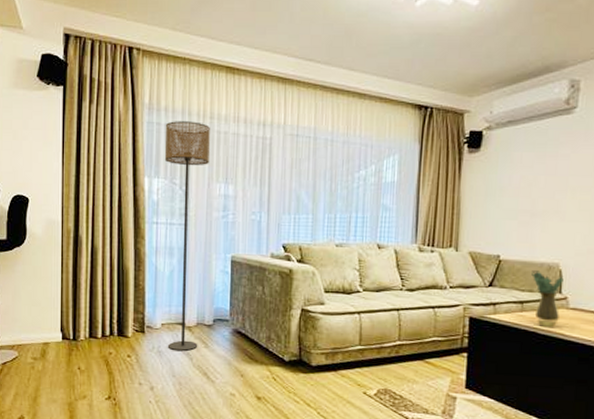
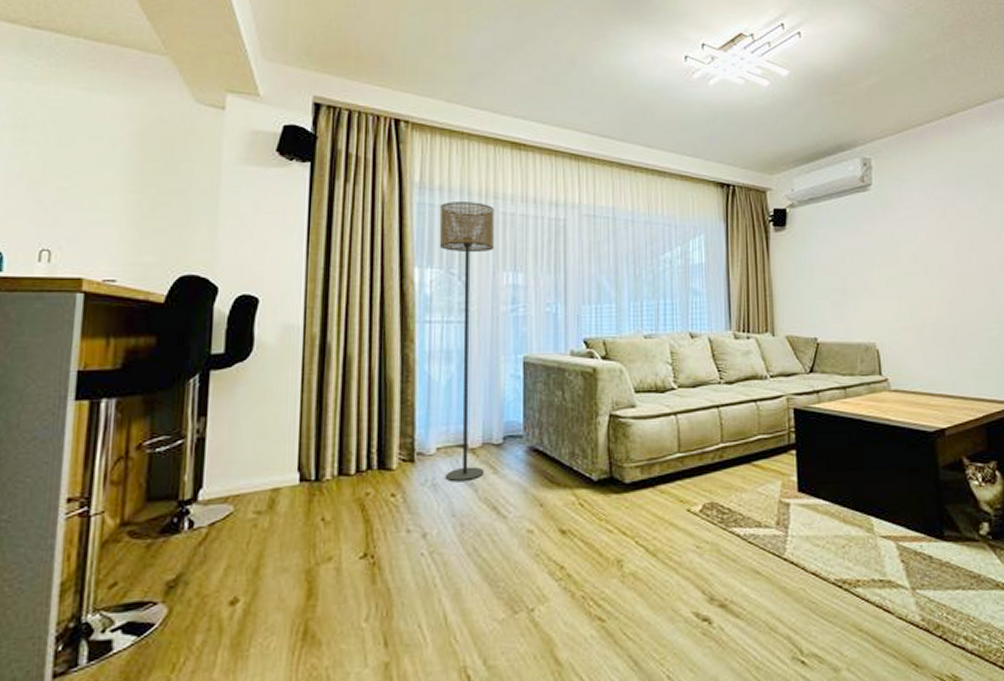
vase: present [531,270,564,328] -> none [850,352,883,414]

